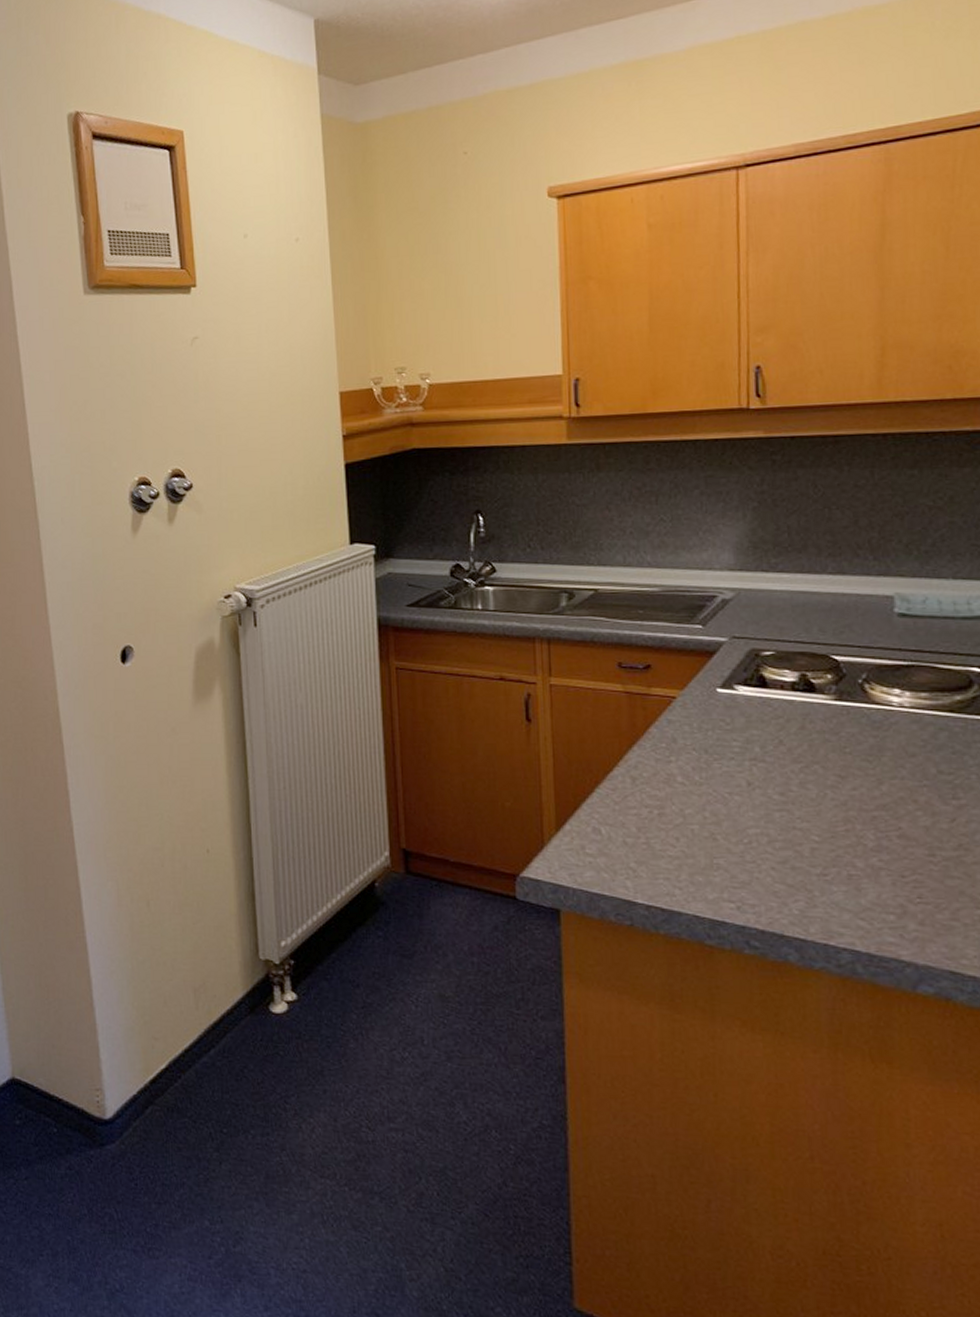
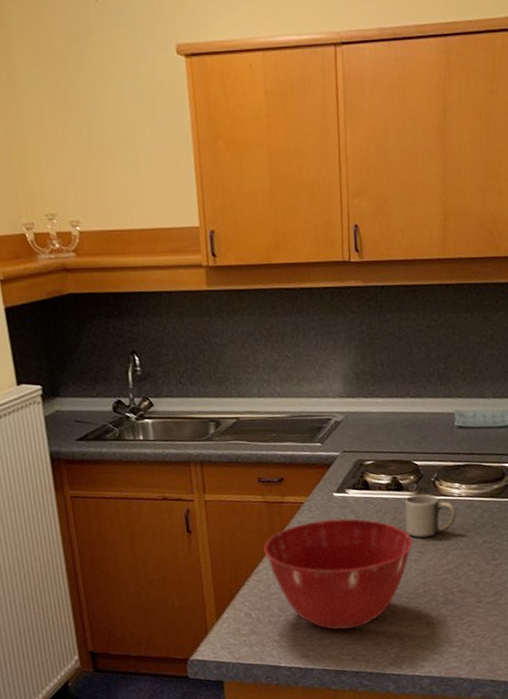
mixing bowl: none [621,720,829,868] -> present [263,518,413,630]
mug: none [818,699,896,758] -> present [405,494,457,538]

